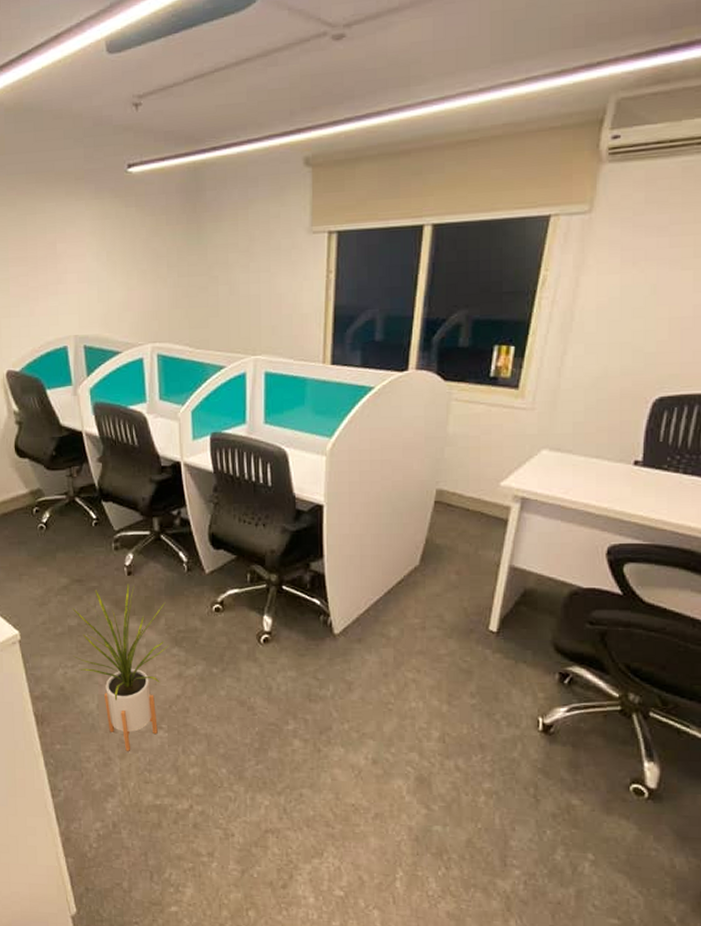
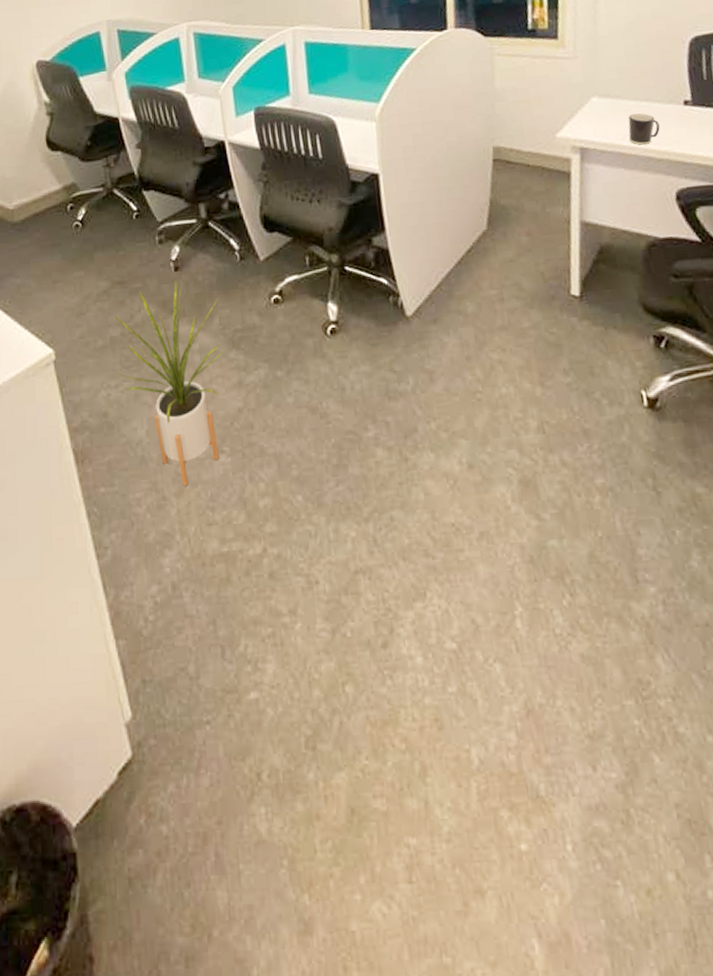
mug: none [572,470,605,500] -> present [628,113,660,145]

